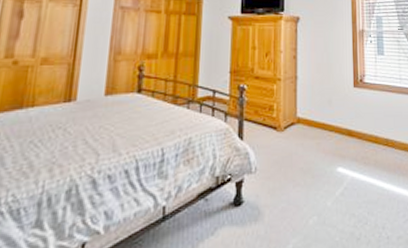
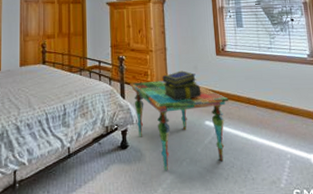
side table: none [250,117,365,233] -> present [130,80,229,171]
stack of books: none [290,105,335,143] -> present [162,70,201,101]

